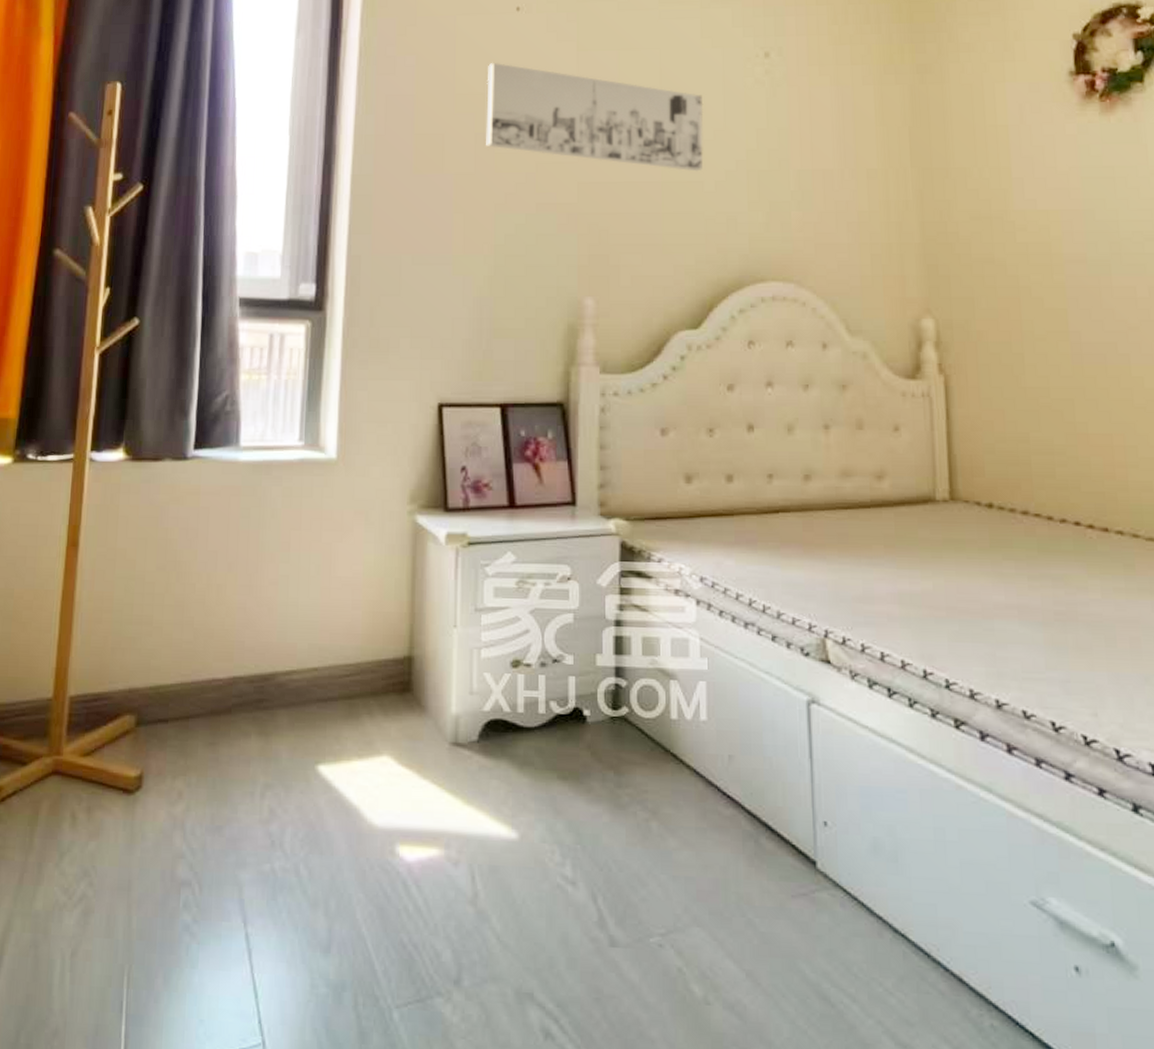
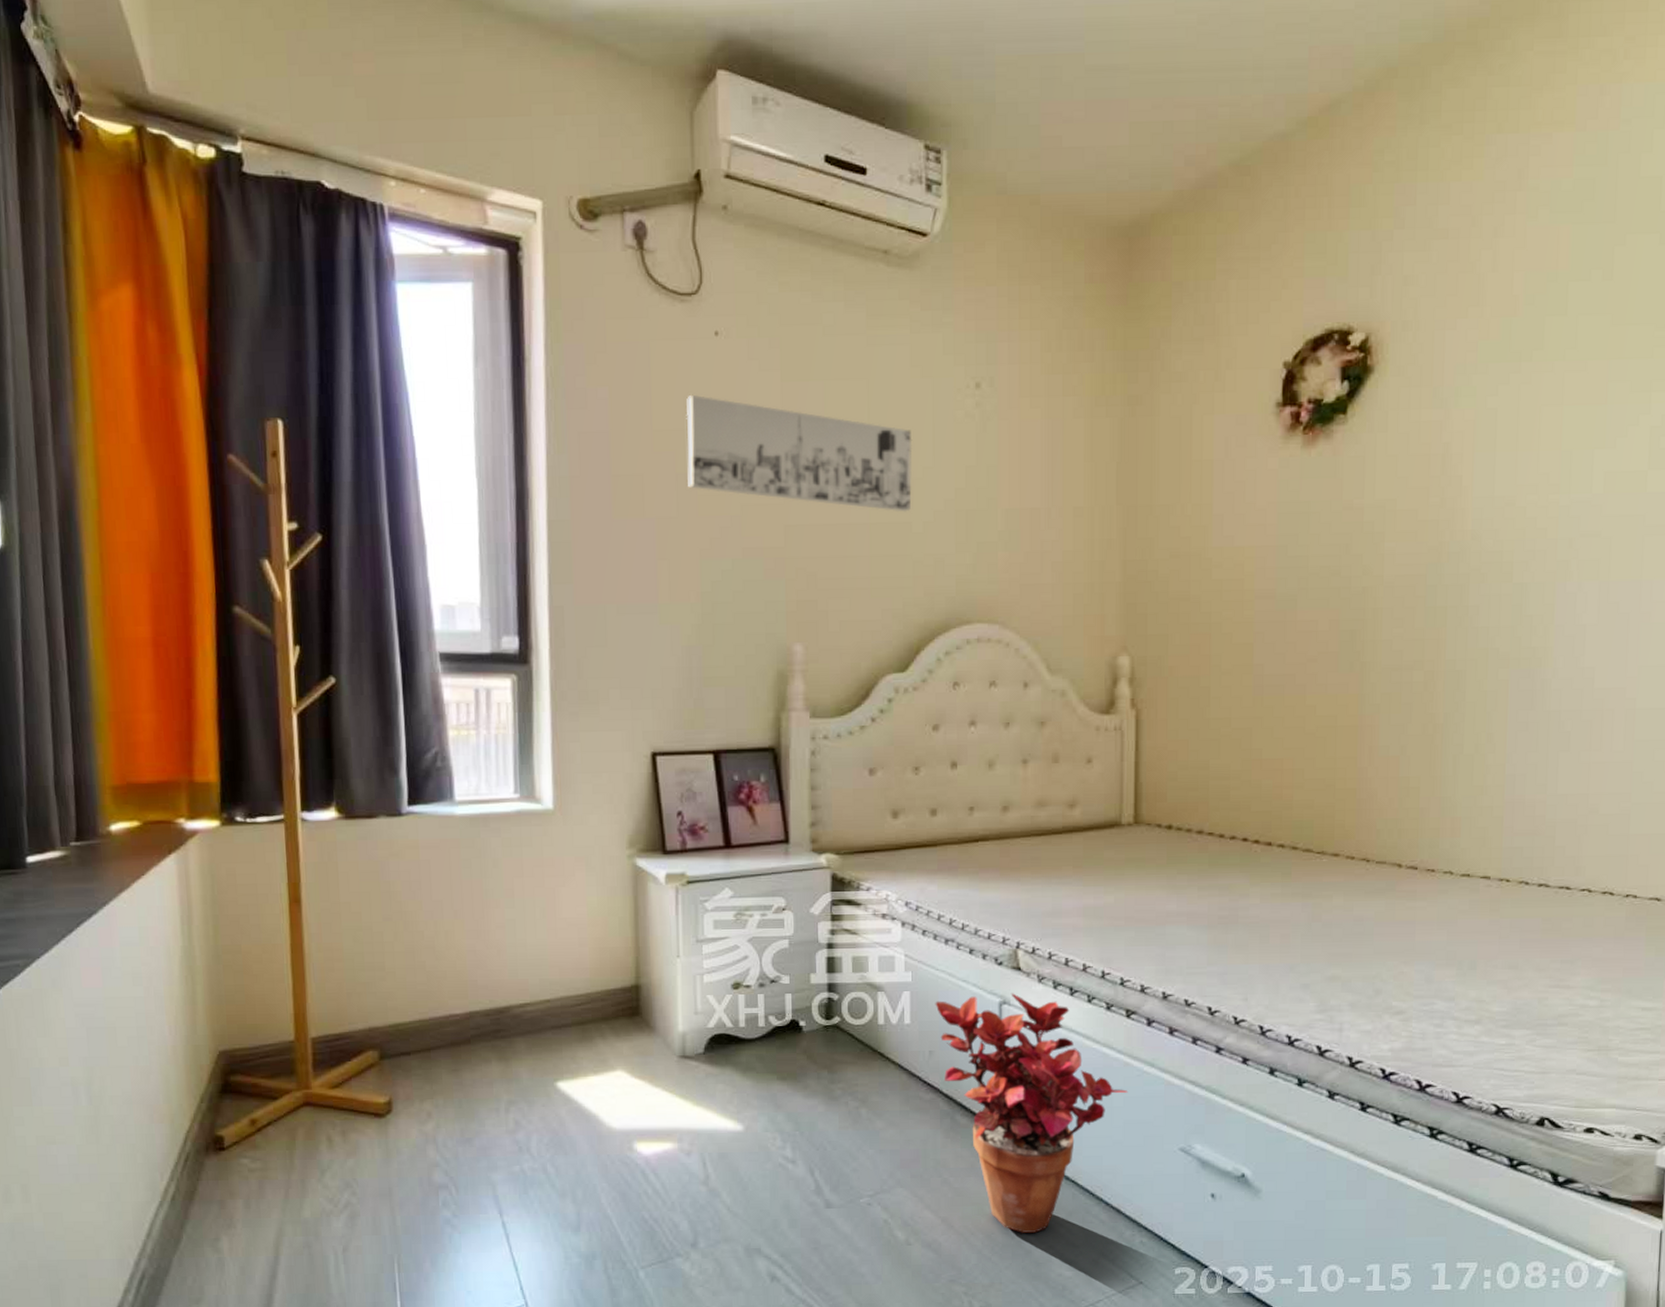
potted plant: none [734,690,963,1001] -> present [935,993,1128,1233]

